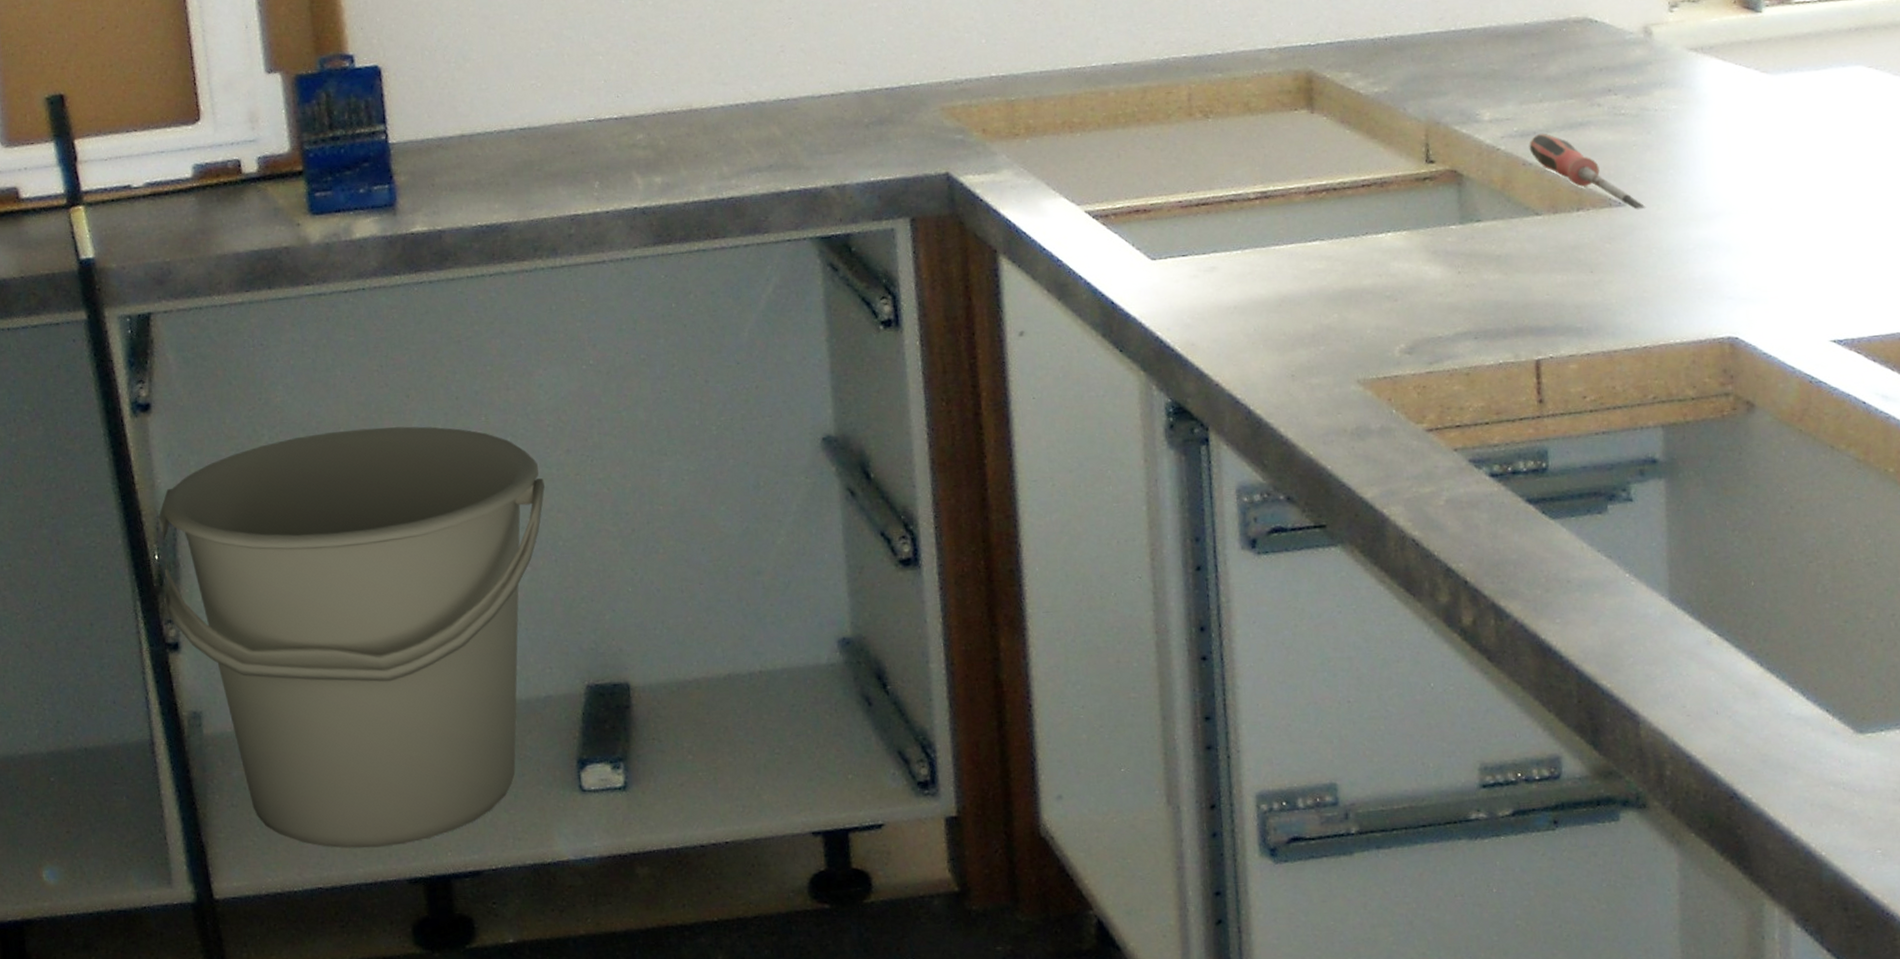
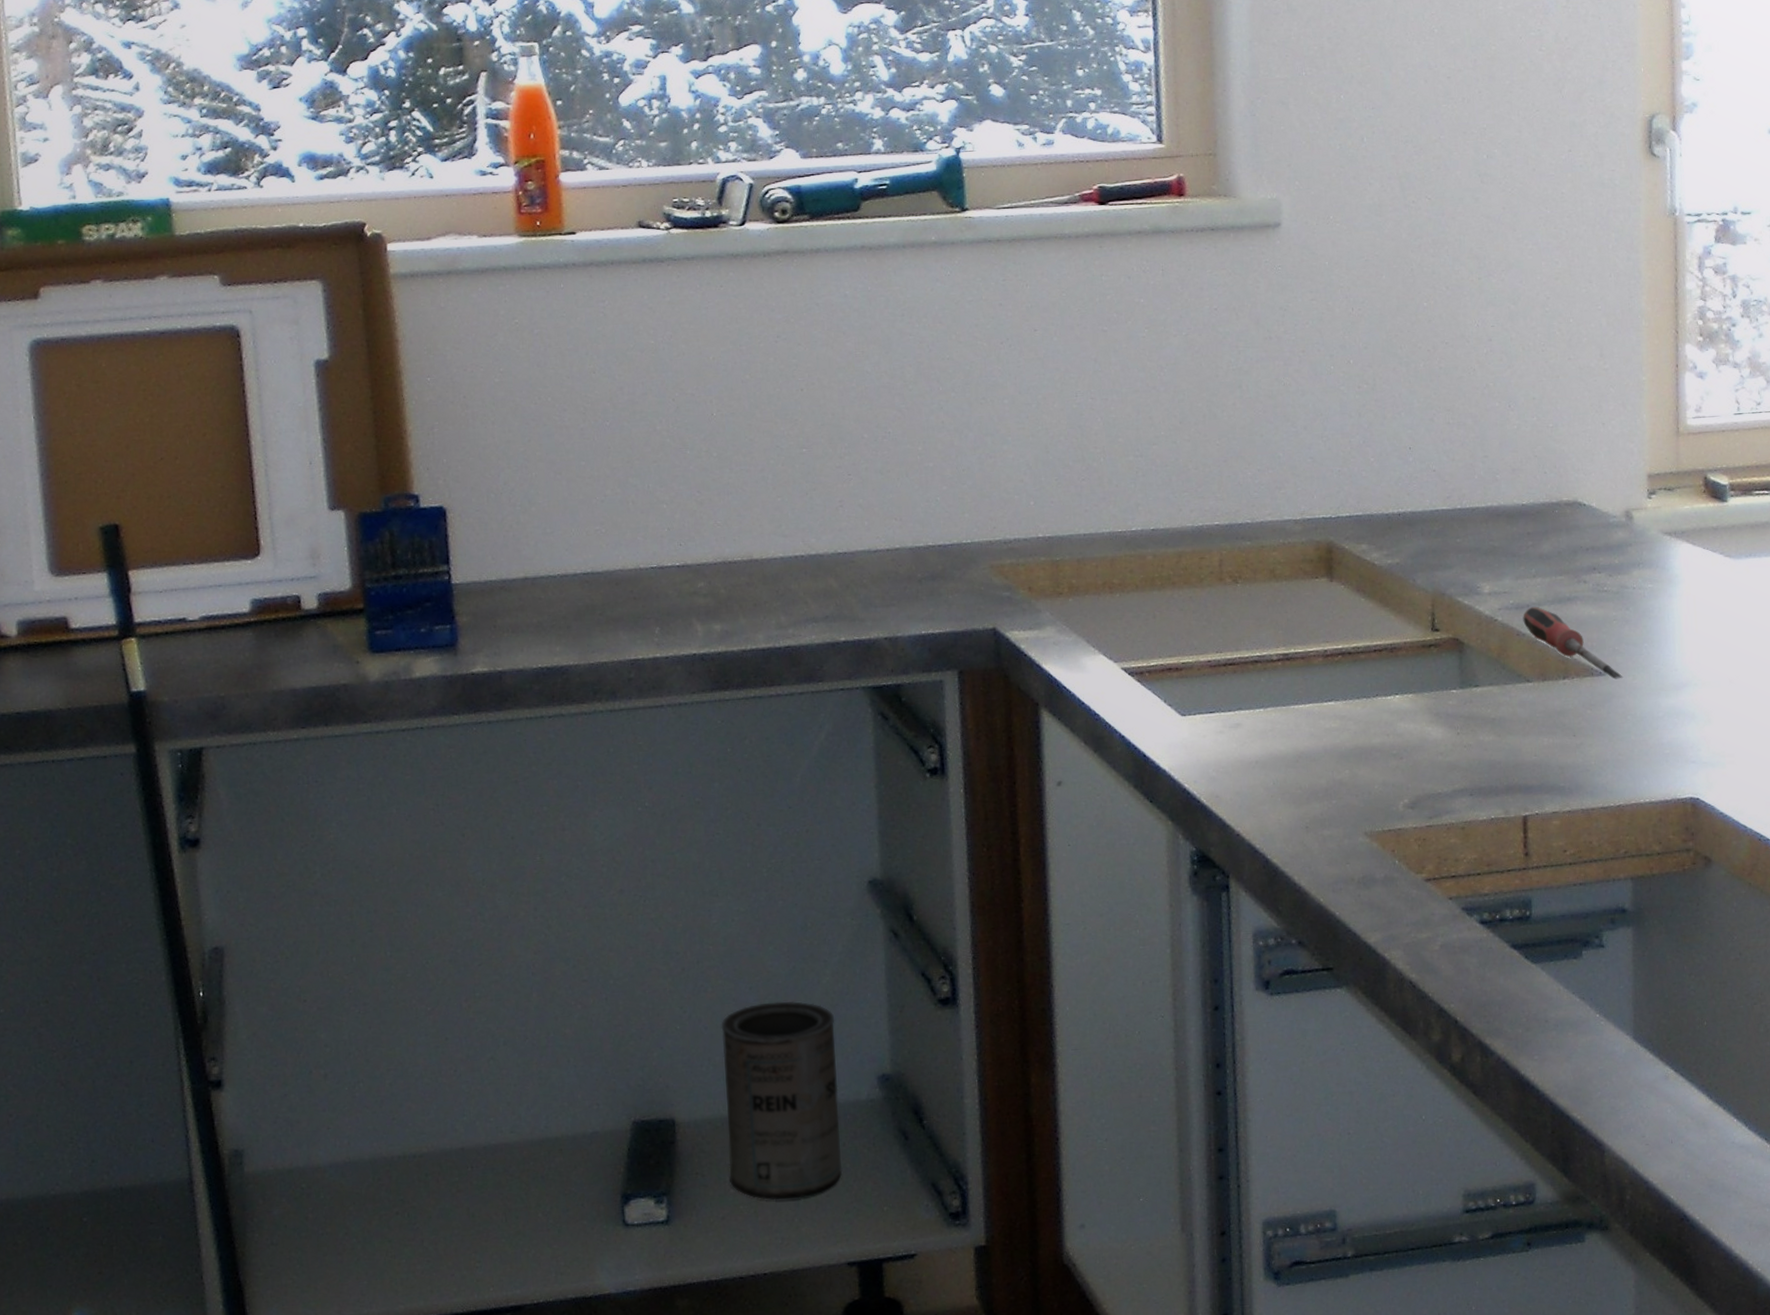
bucket: present [157,426,545,848] -> none [203,865,597,1285]
paint can: none [673,562,804,767] -> present [721,1001,843,1200]

